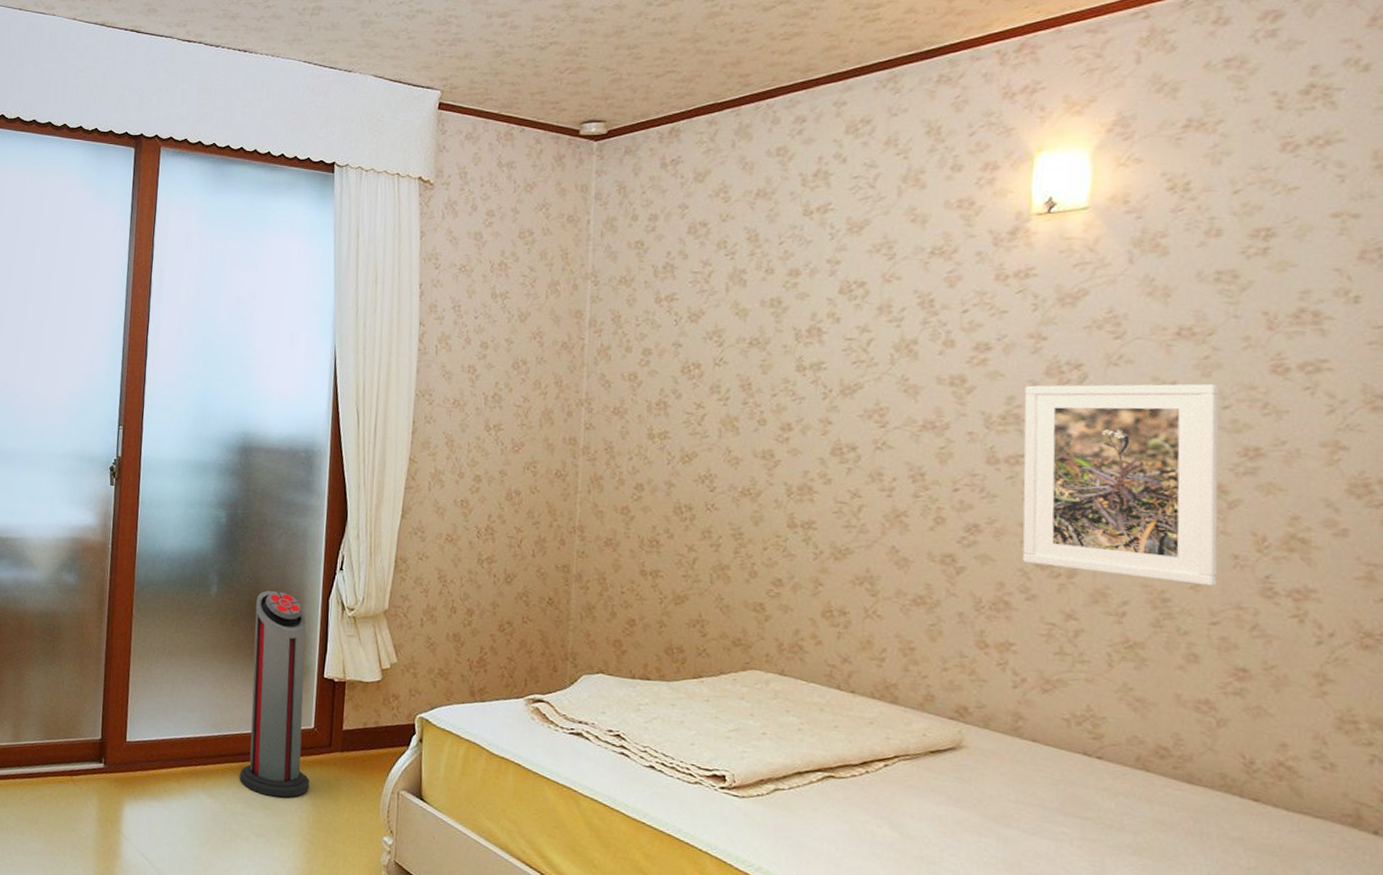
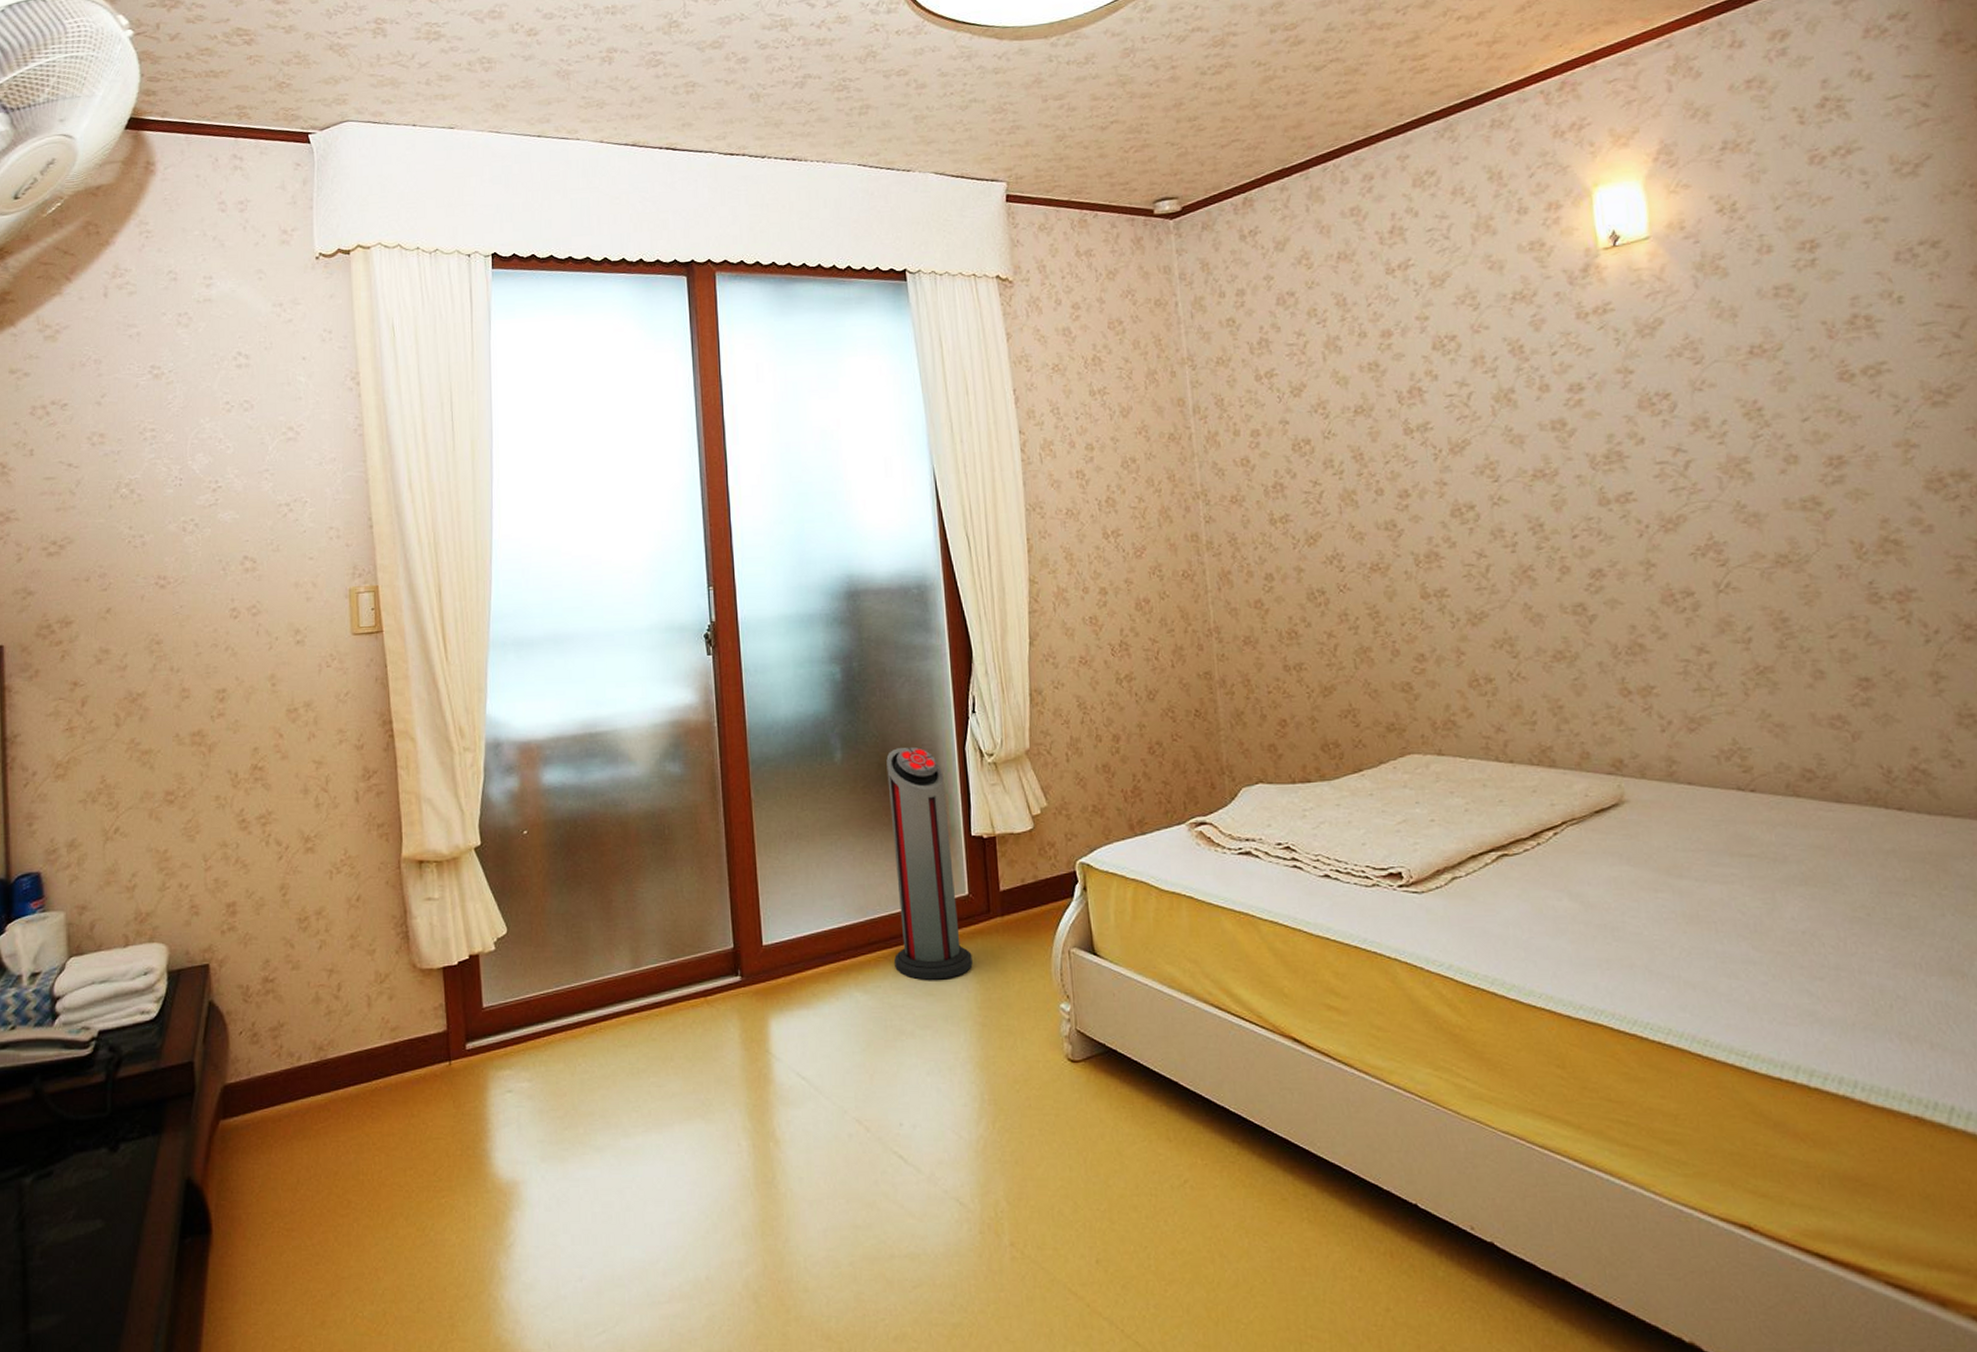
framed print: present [1022,383,1219,586] -> none [1621,397,1828,602]

